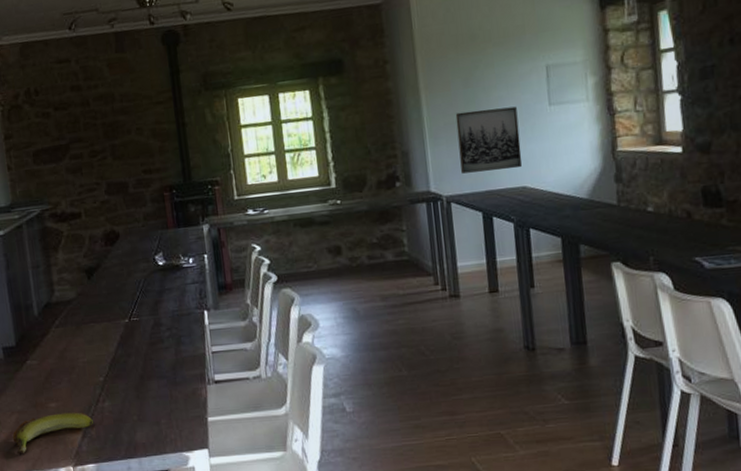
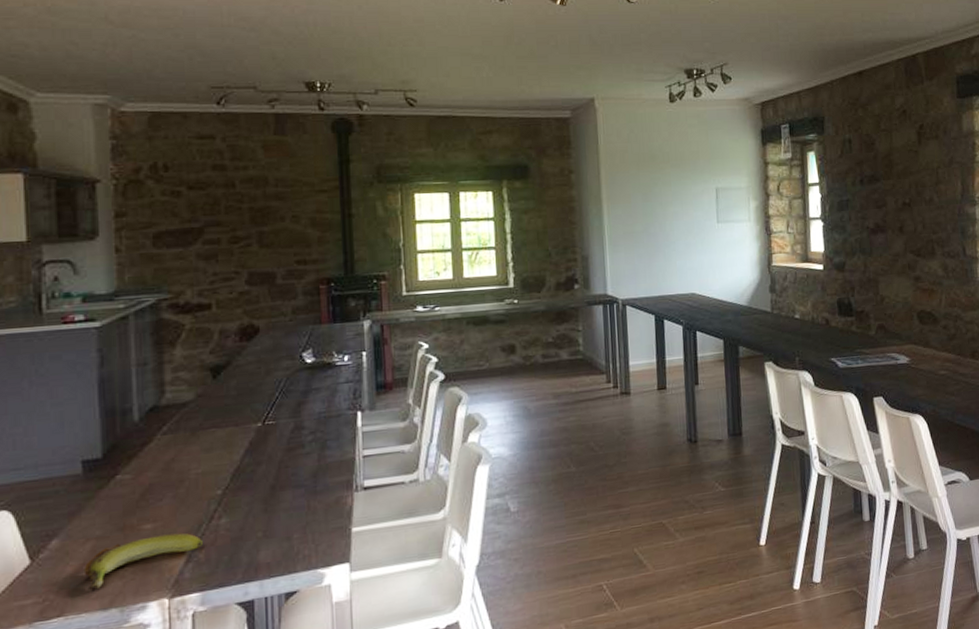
wall art: present [455,106,523,174] -> none [634,221,692,279]

